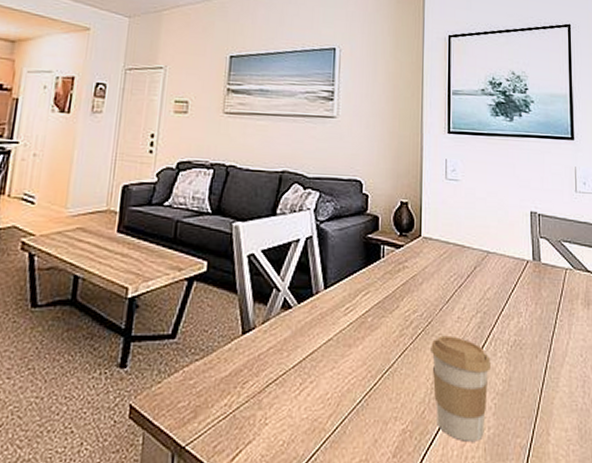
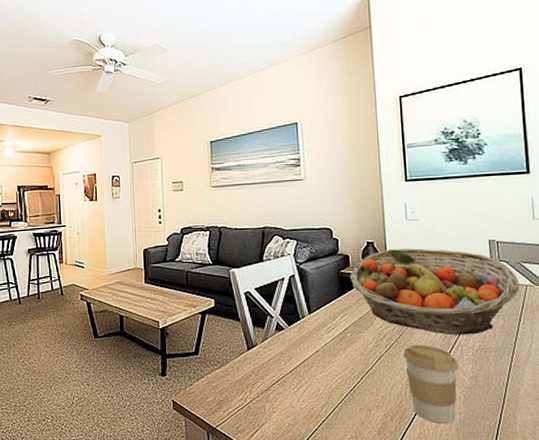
fruit basket: none [377,213,560,326] -> present [349,248,520,335]

